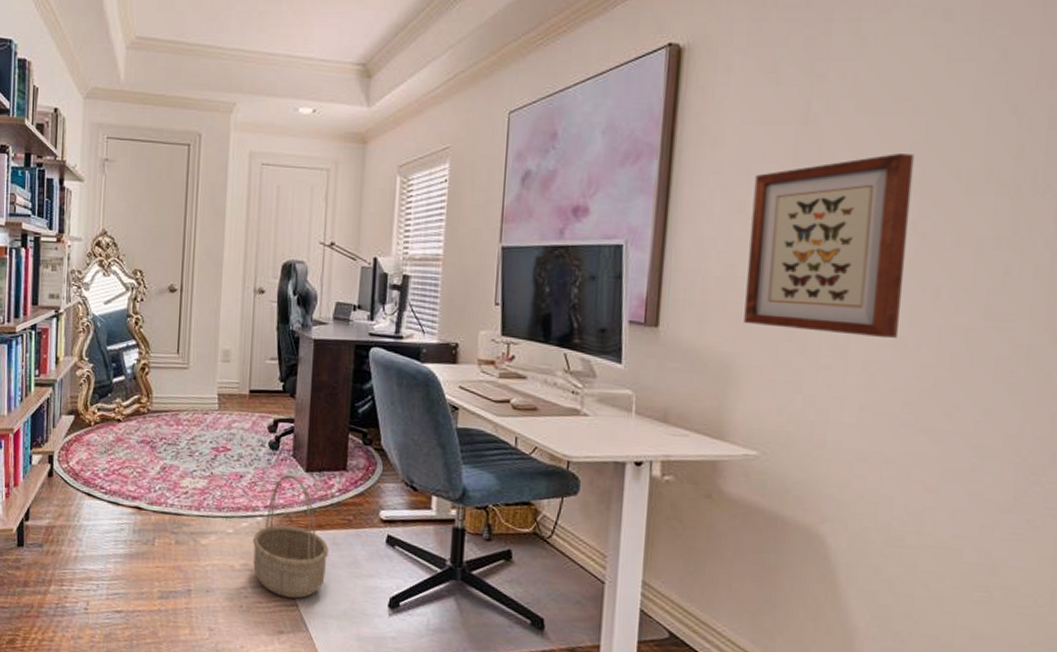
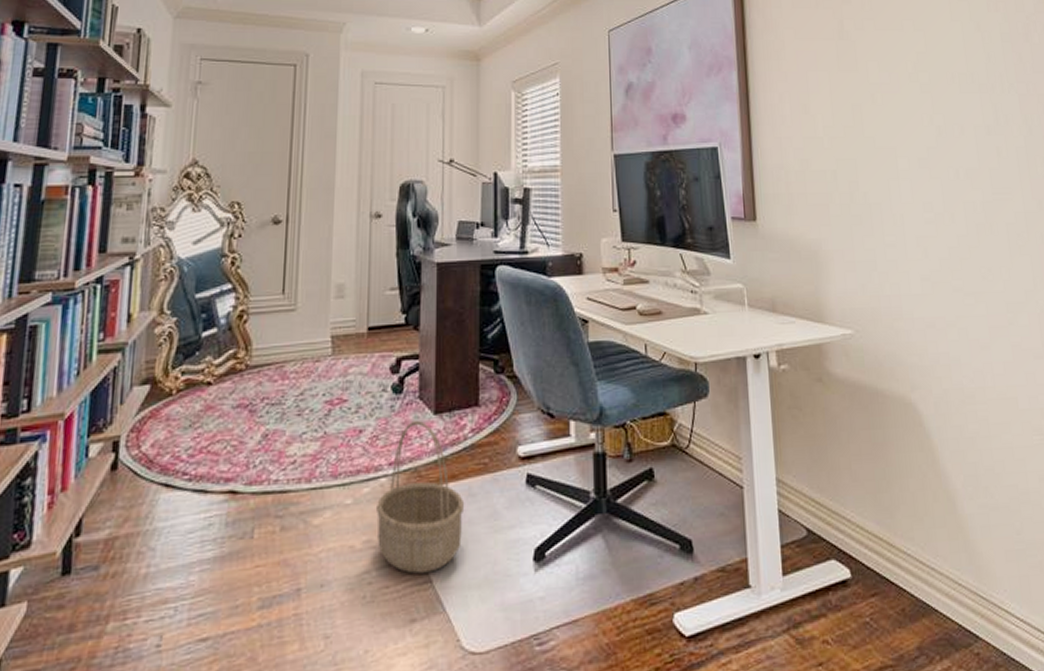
wall art: present [744,153,915,338] -> none [812,62,936,215]

